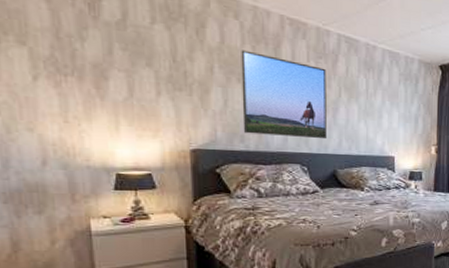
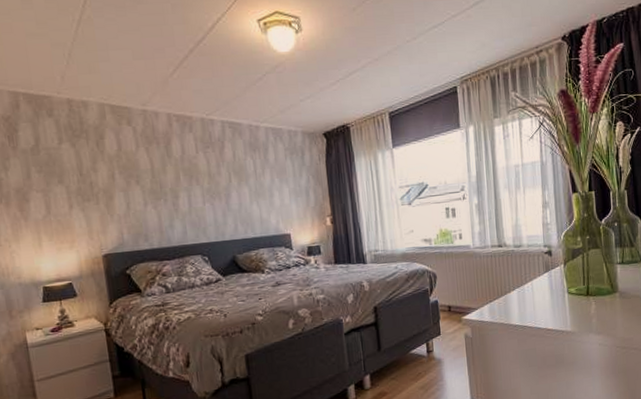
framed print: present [241,50,327,139] -> none [136,153,223,232]

